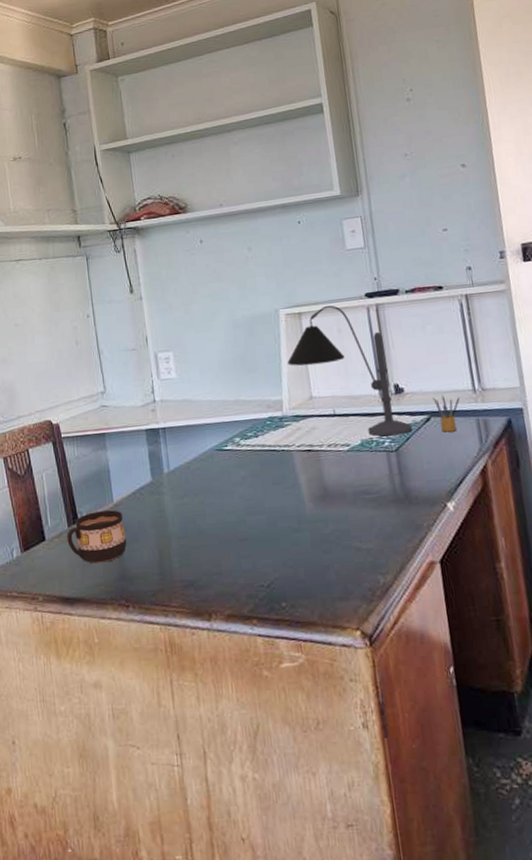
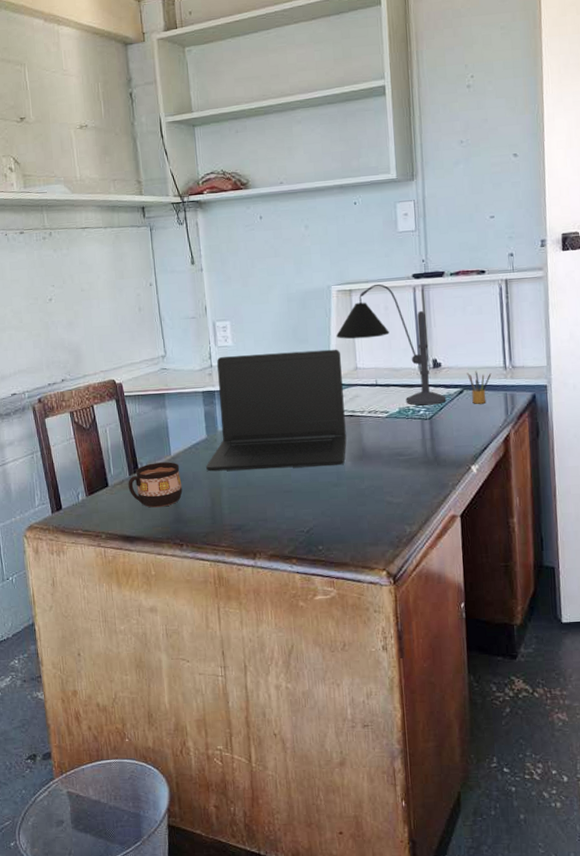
laptop: none [152,377,306,519] -> present [206,349,347,472]

